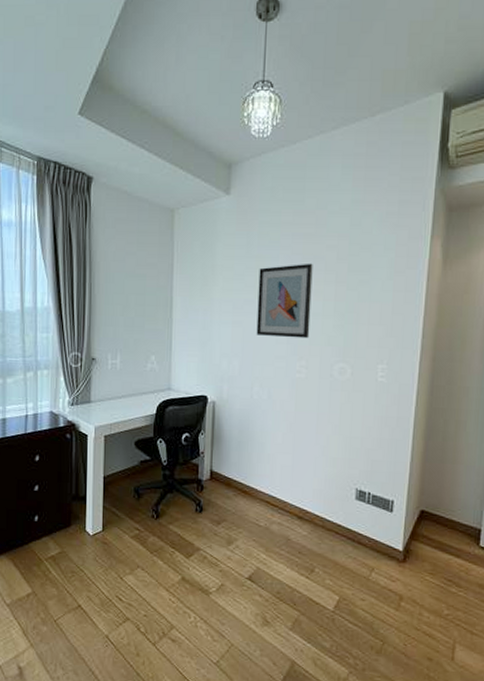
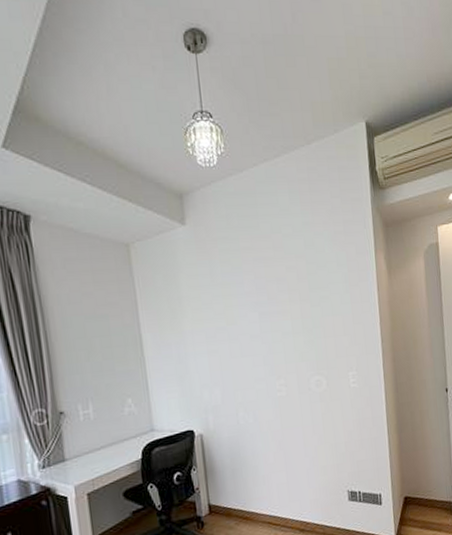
wall art: present [256,263,313,339] -> none [226,285,284,361]

